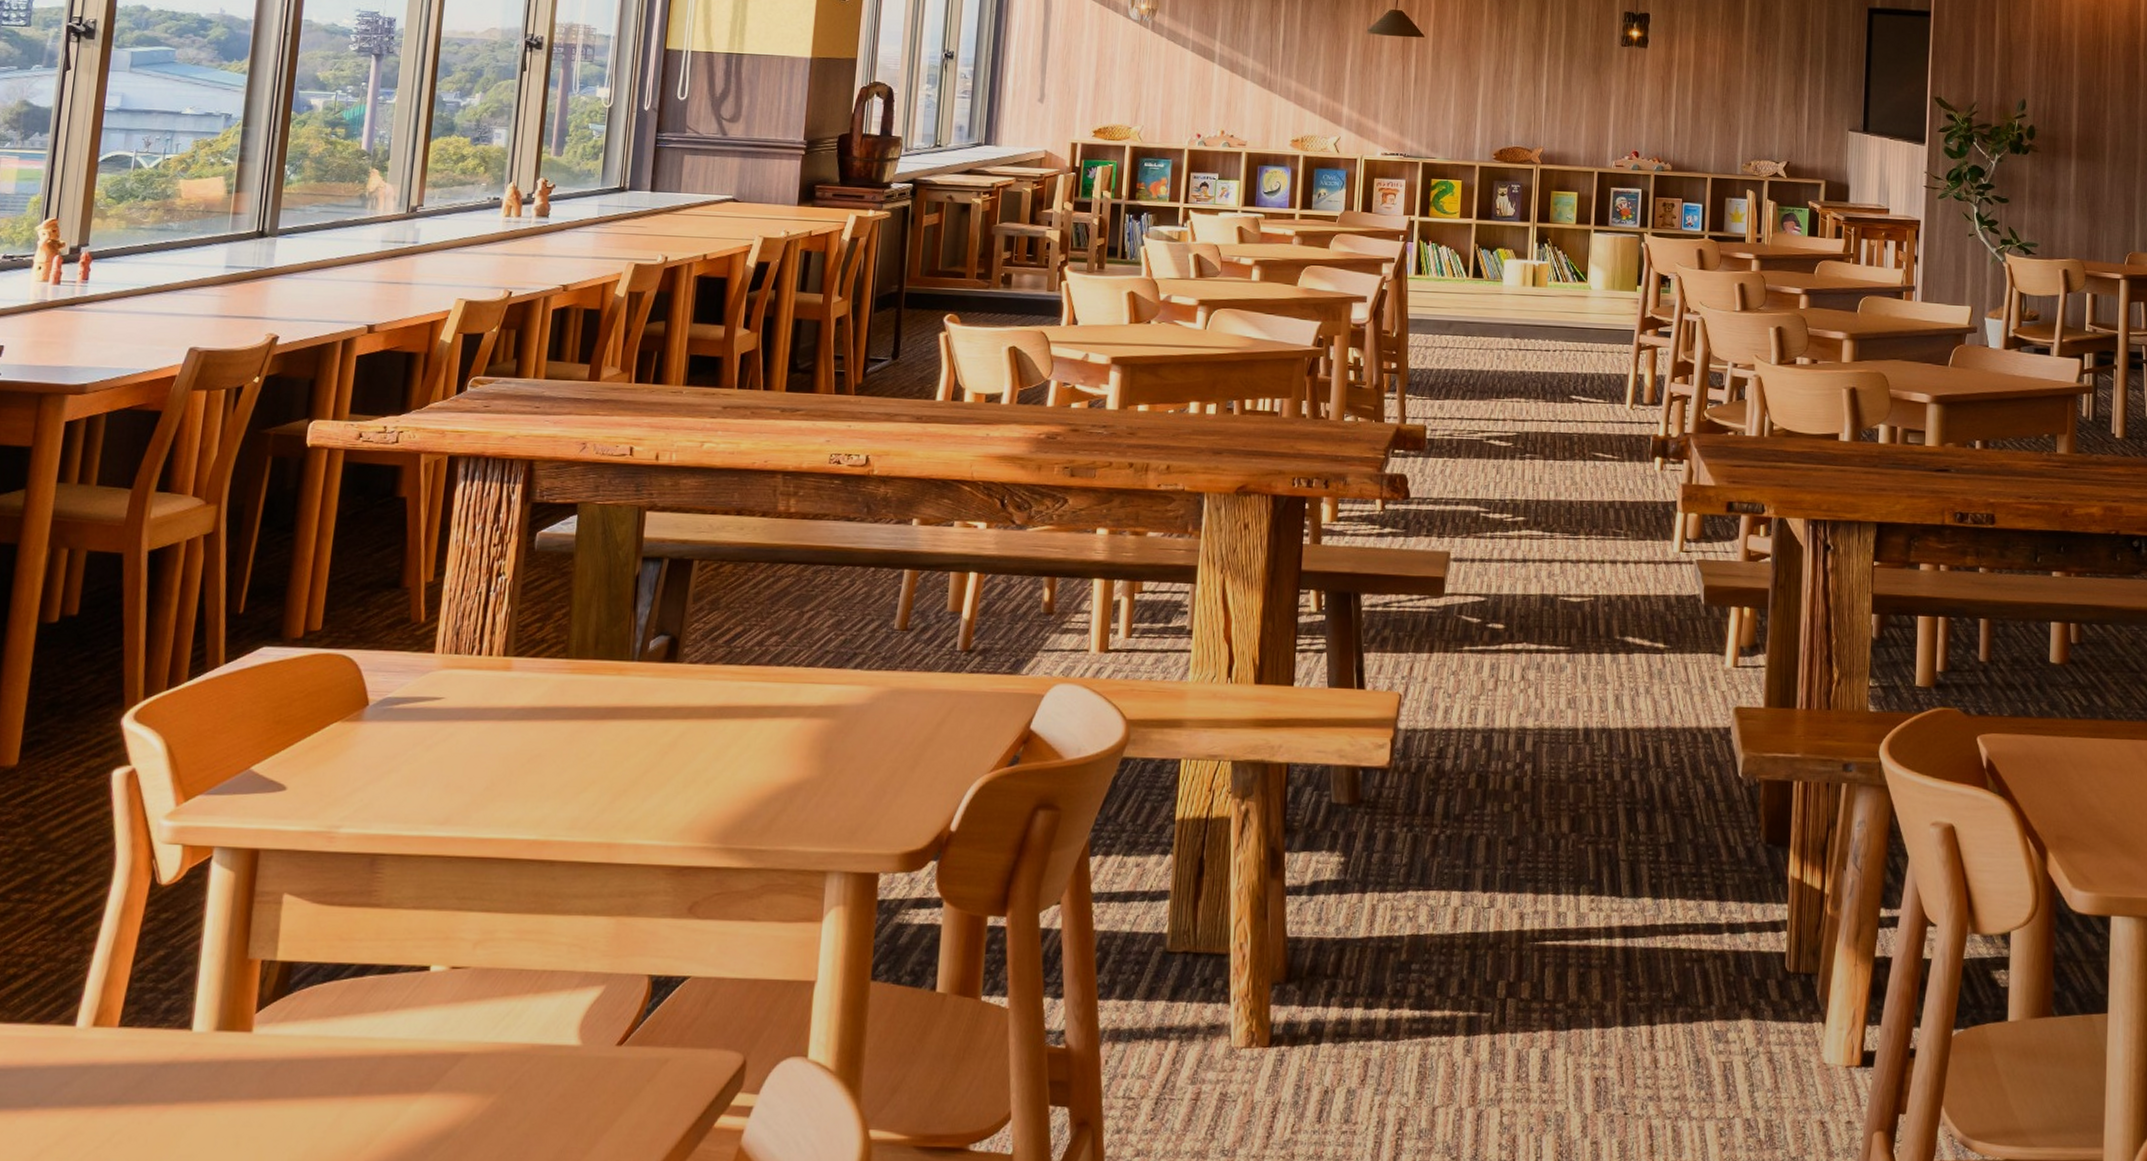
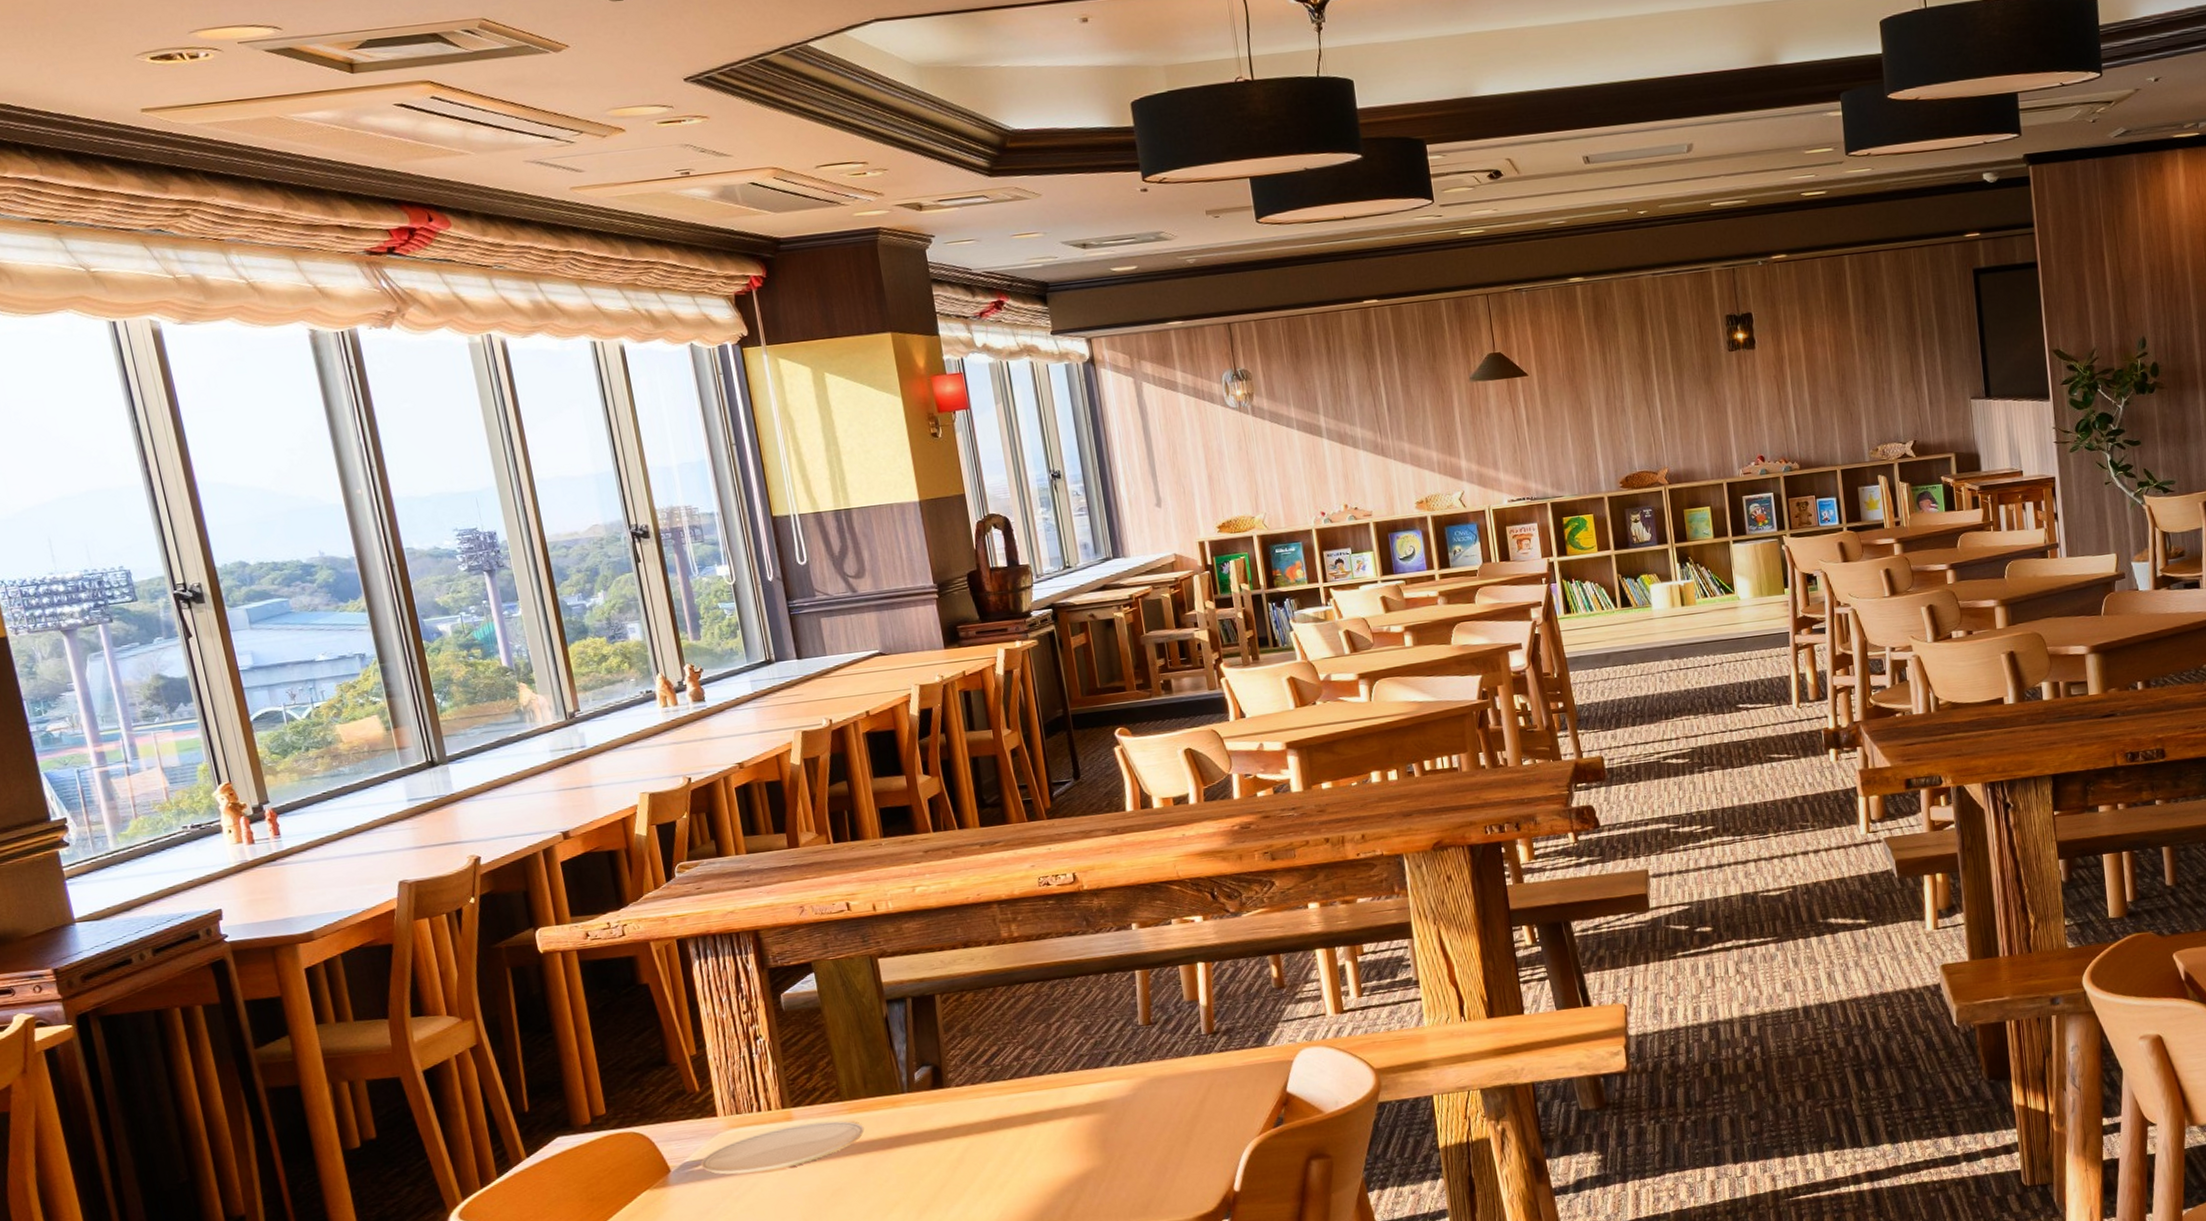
plate: none [402,677,582,723] -> present [700,1121,865,1175]

